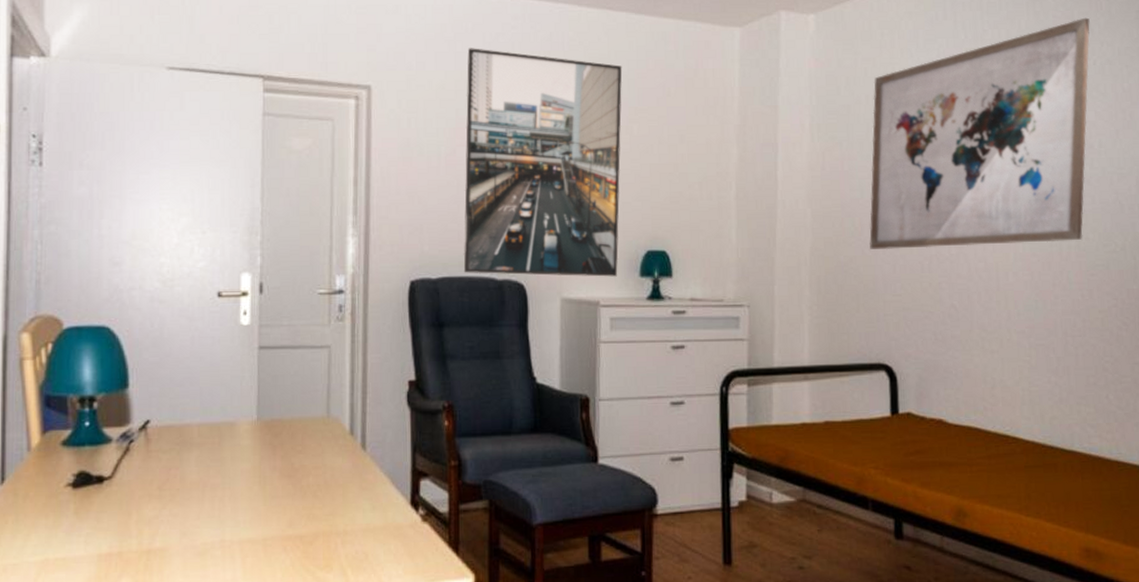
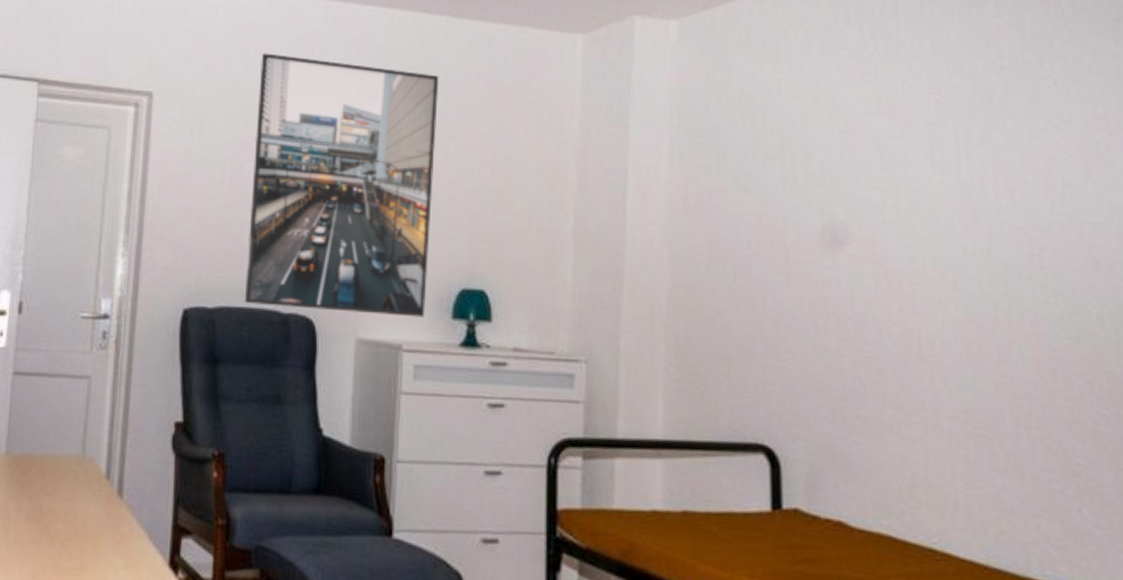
wall art: present [869,17,1090,250] -> none [745,27,1048,305]

